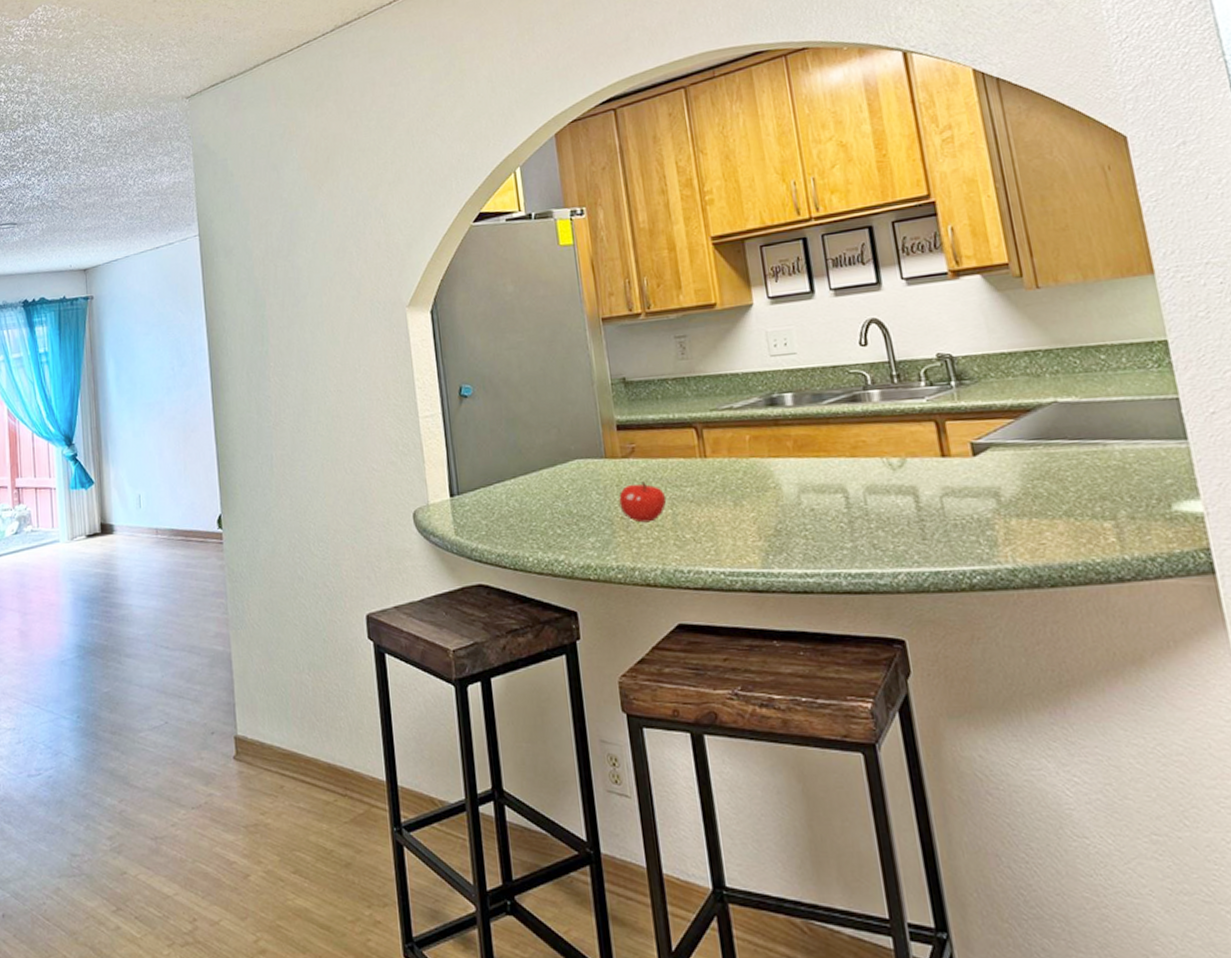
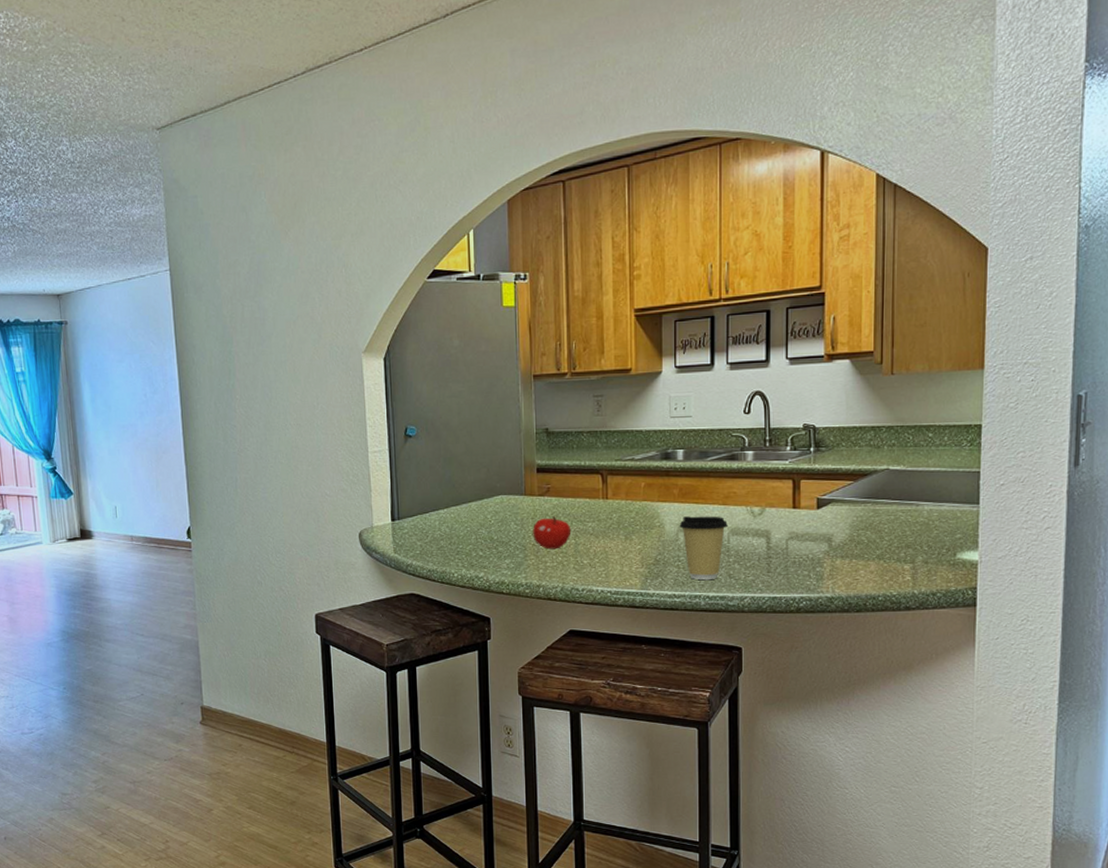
coffee cup: none [799,471,863,553] -> present [679,516,729,580]

